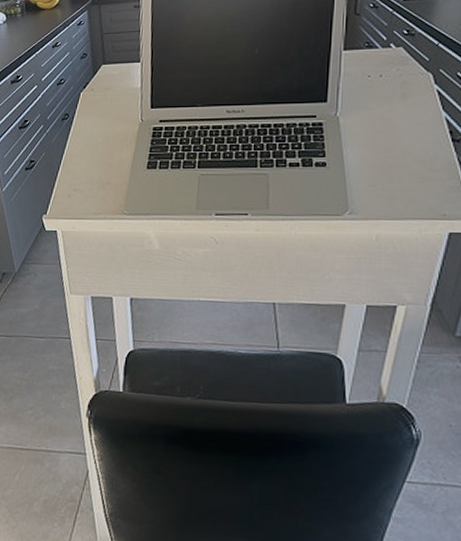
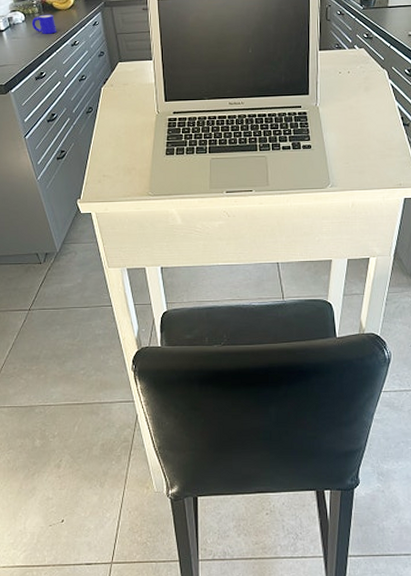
mug: none [12,14,39,35] -> present [31,14,57,34]

